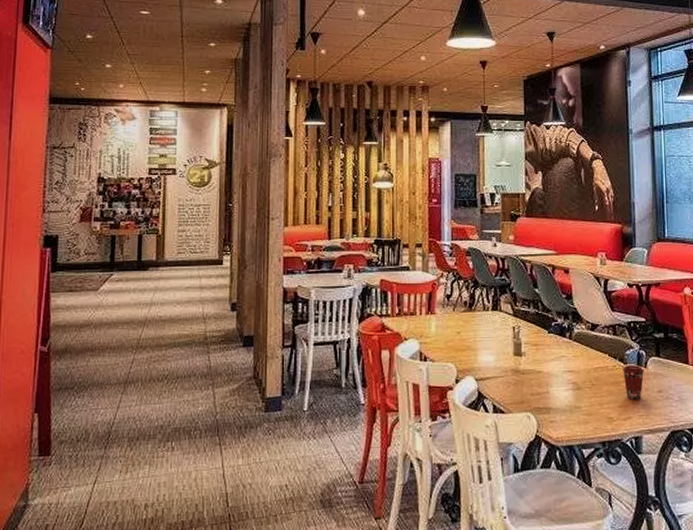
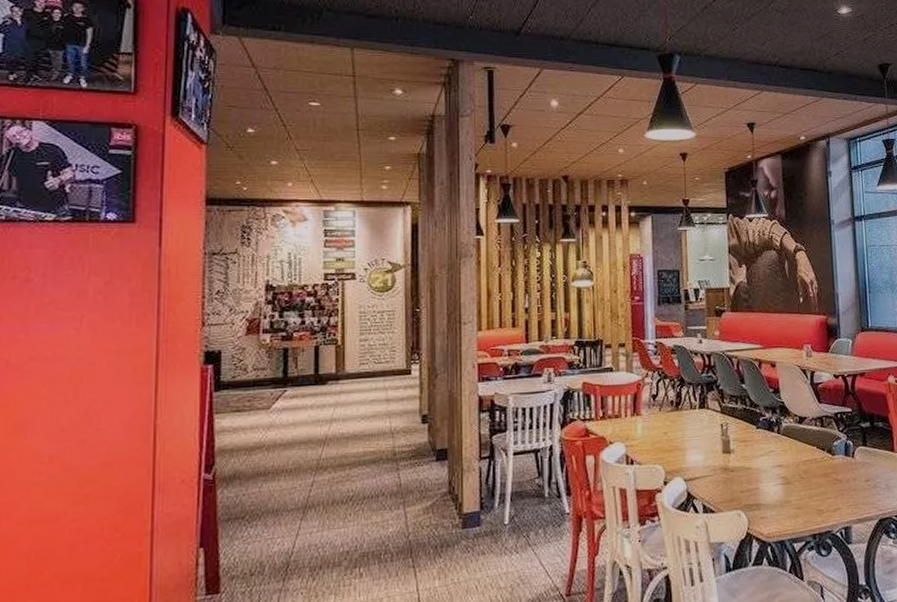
coffee cup: present [622,365,644,399] -> none [831,456,852,490]

